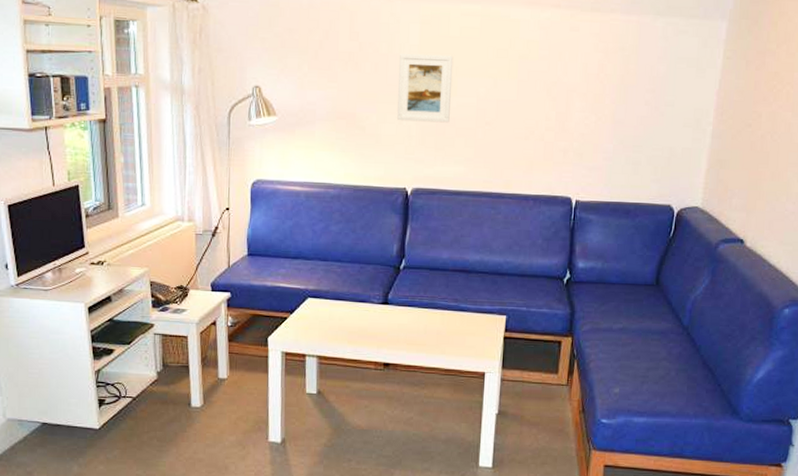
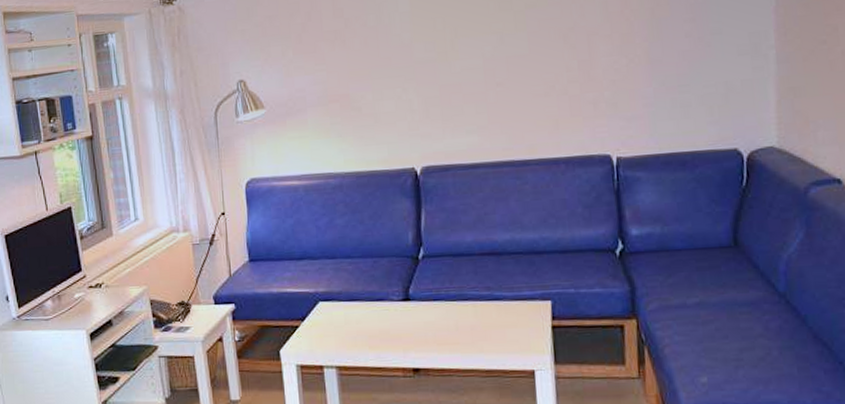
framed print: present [397,54,454,123] -> none [390,16,455,96]

